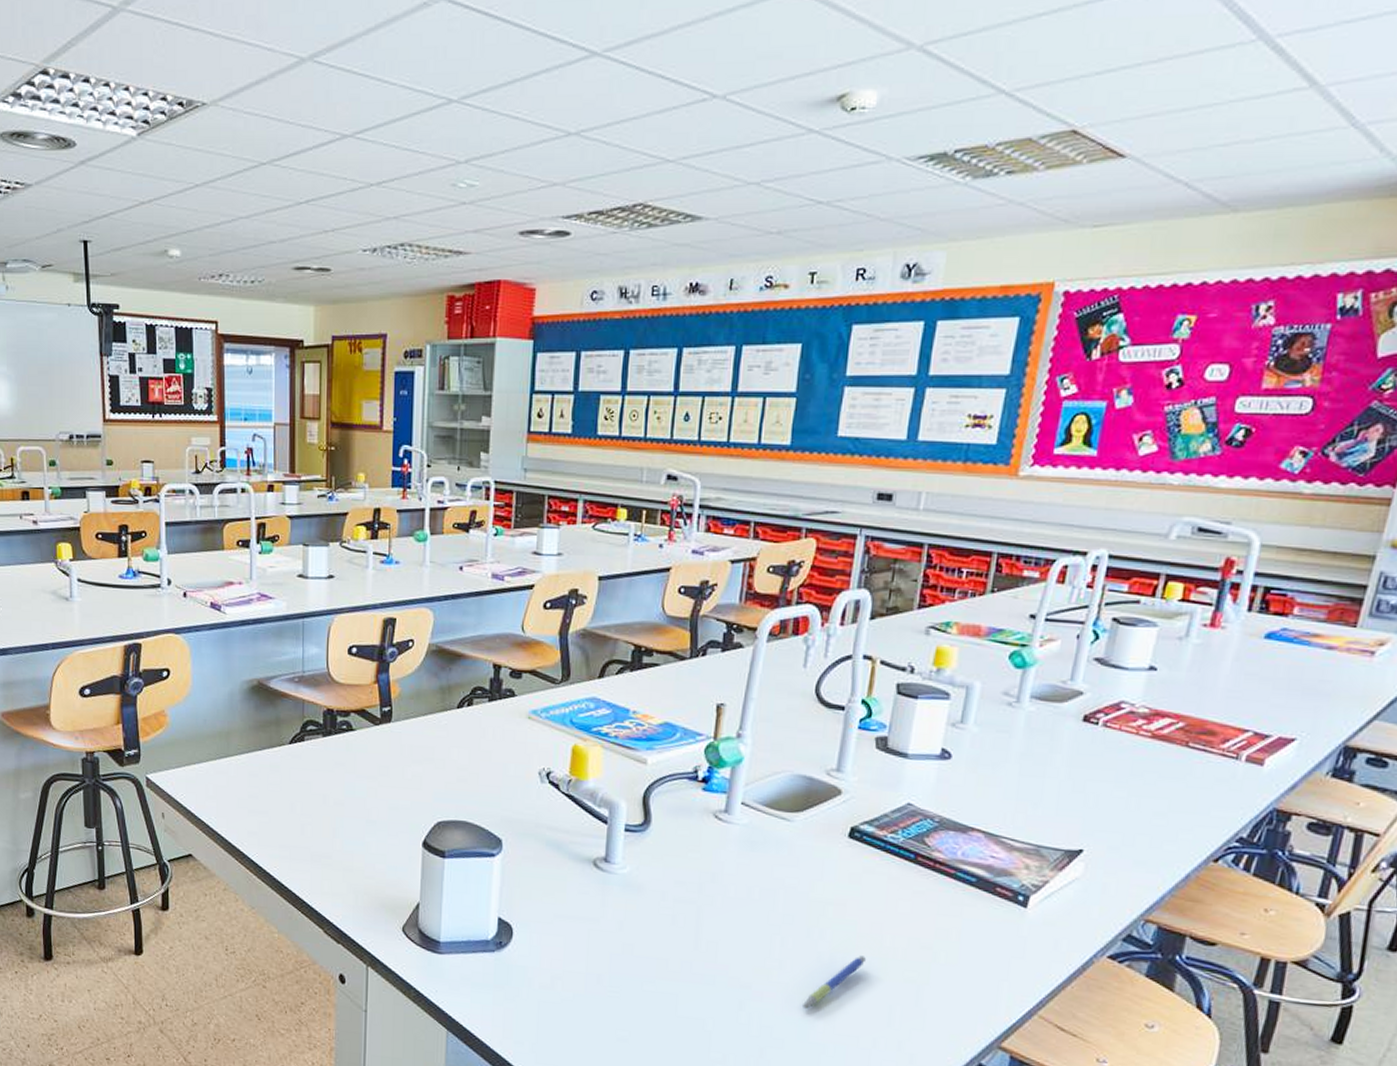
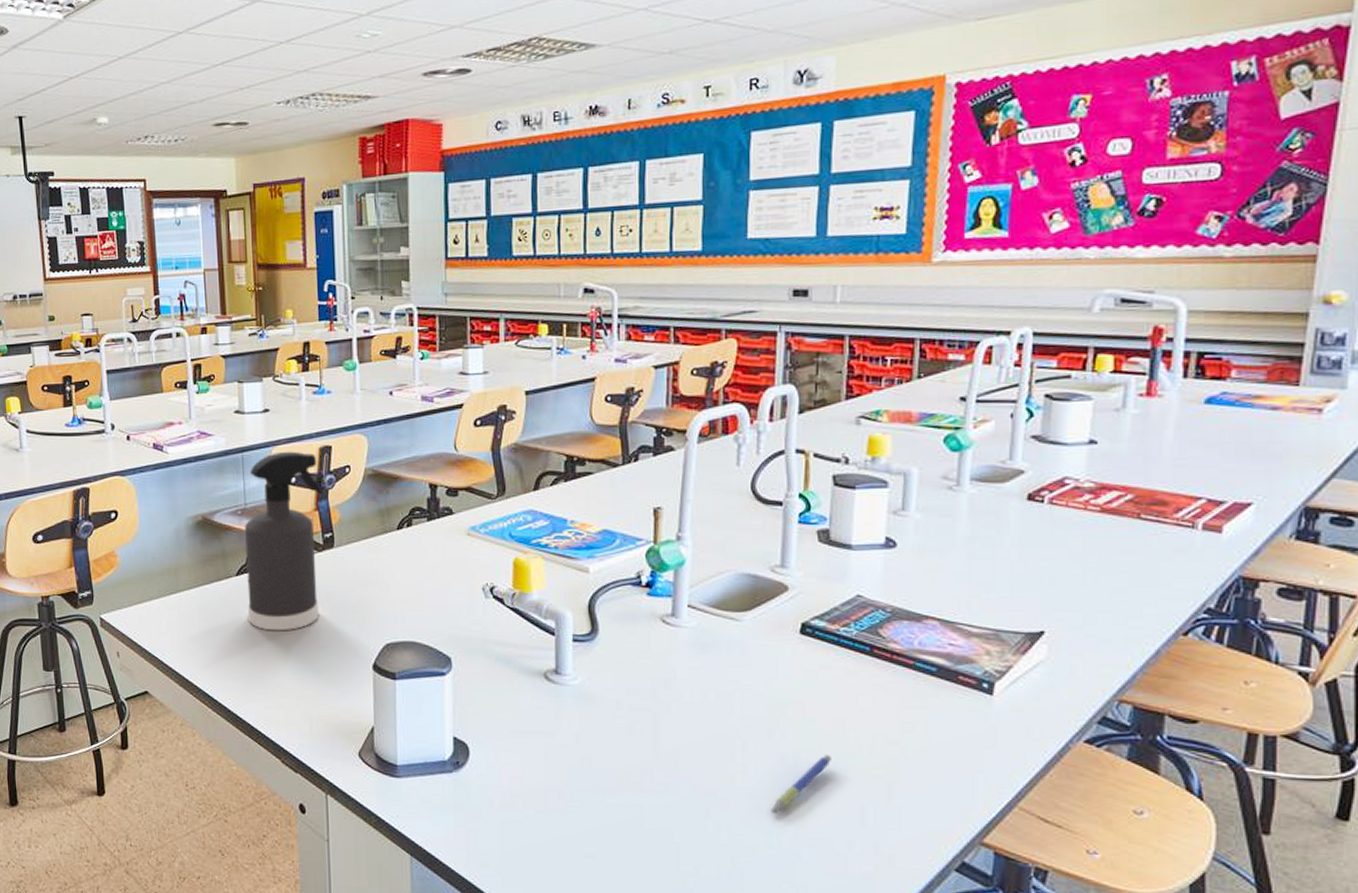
spray bottle: none [298,620,385,803] -> present [245,451,324,631]

